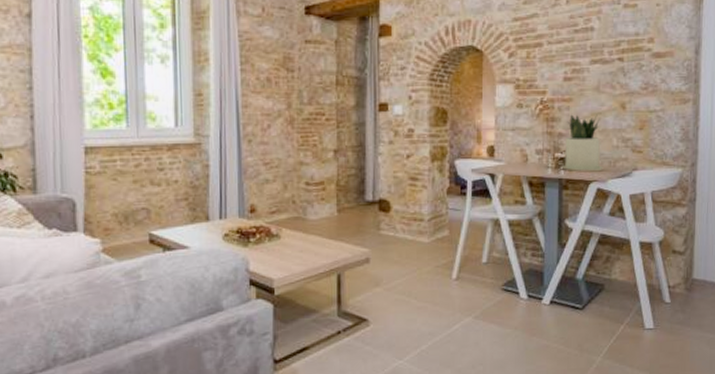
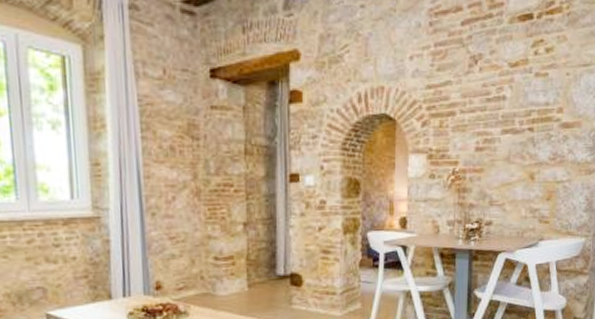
planter: present [561,114,604,172] -> none [471,184,512,243]

